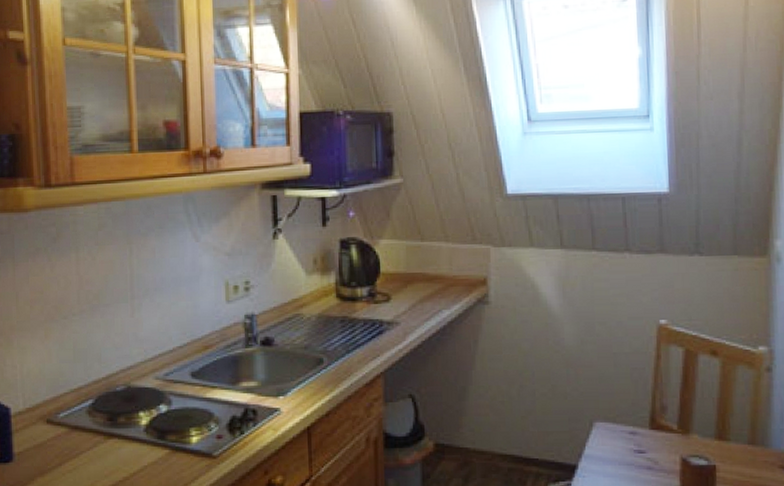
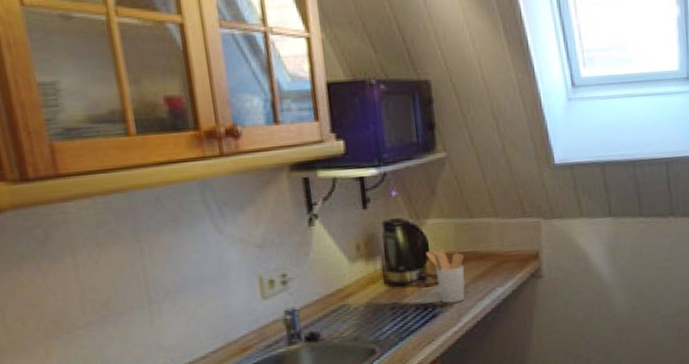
utensil holder: none [376,268,413,321] -> present [425,249,465,304]

